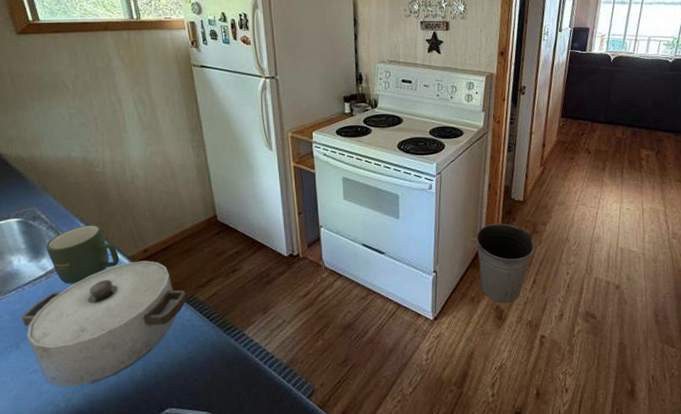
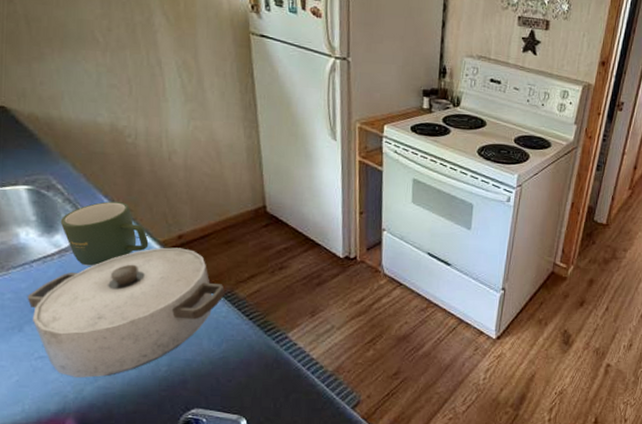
bucket: present [473,223,534,303] -> none [547,244,612,328]

